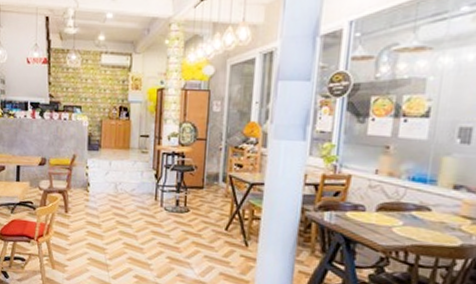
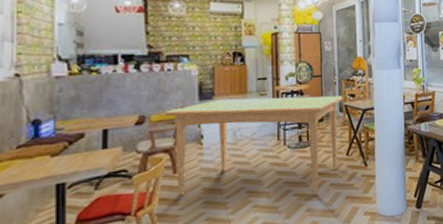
dining table: none [61,151,228,263] -> present [165,95,343,197]

